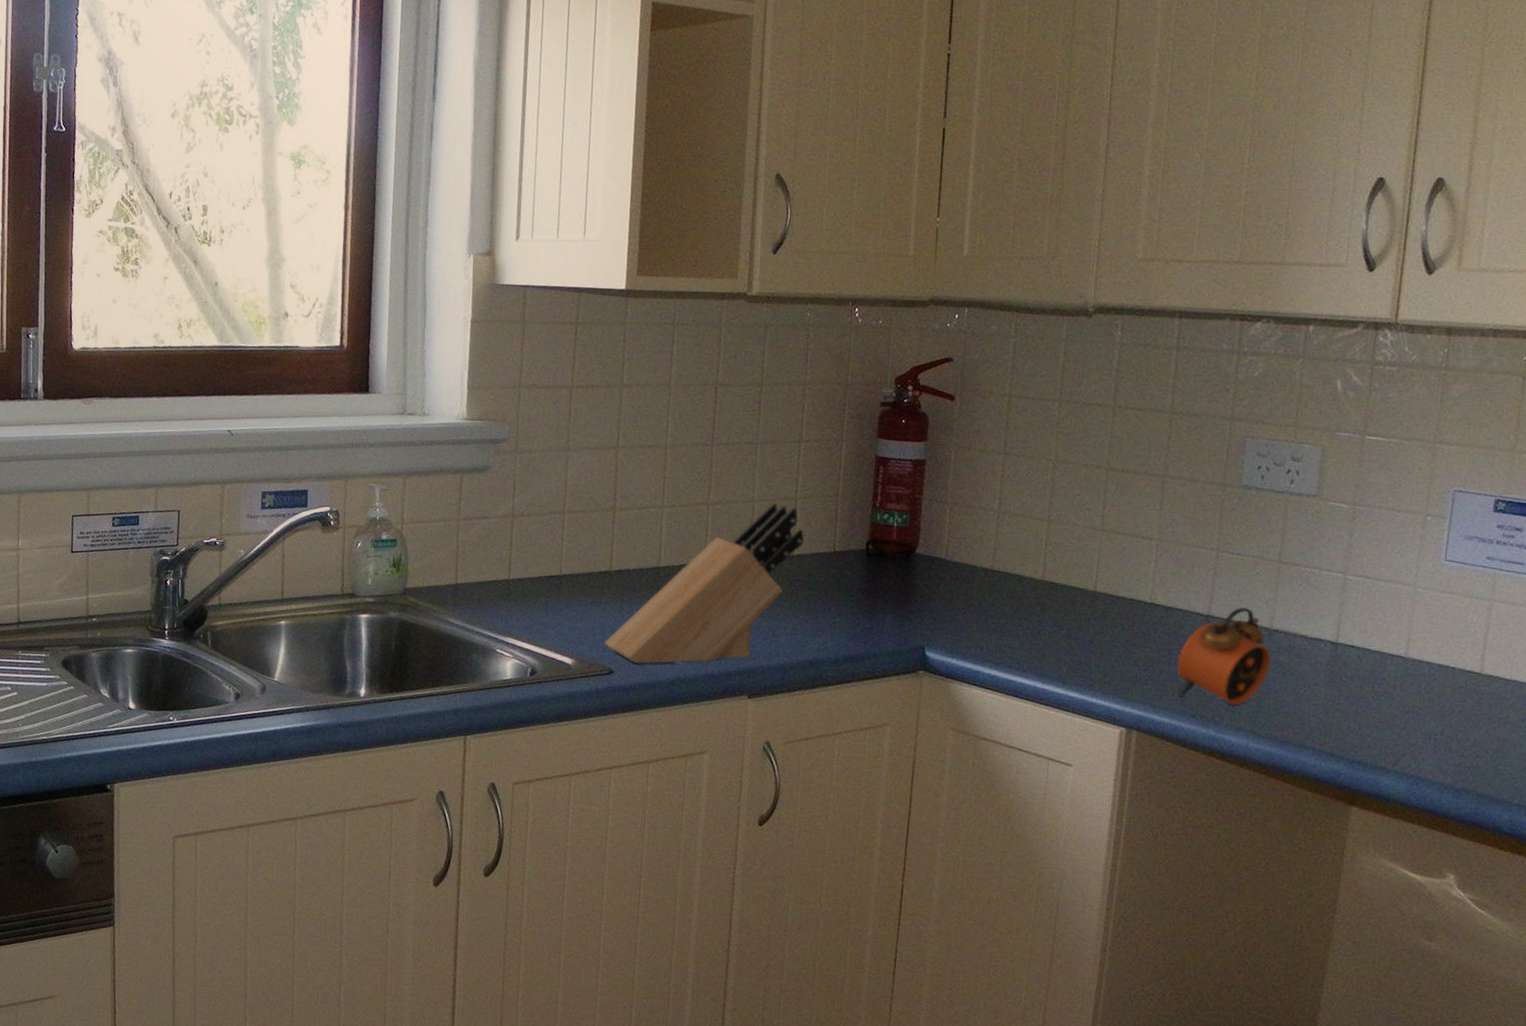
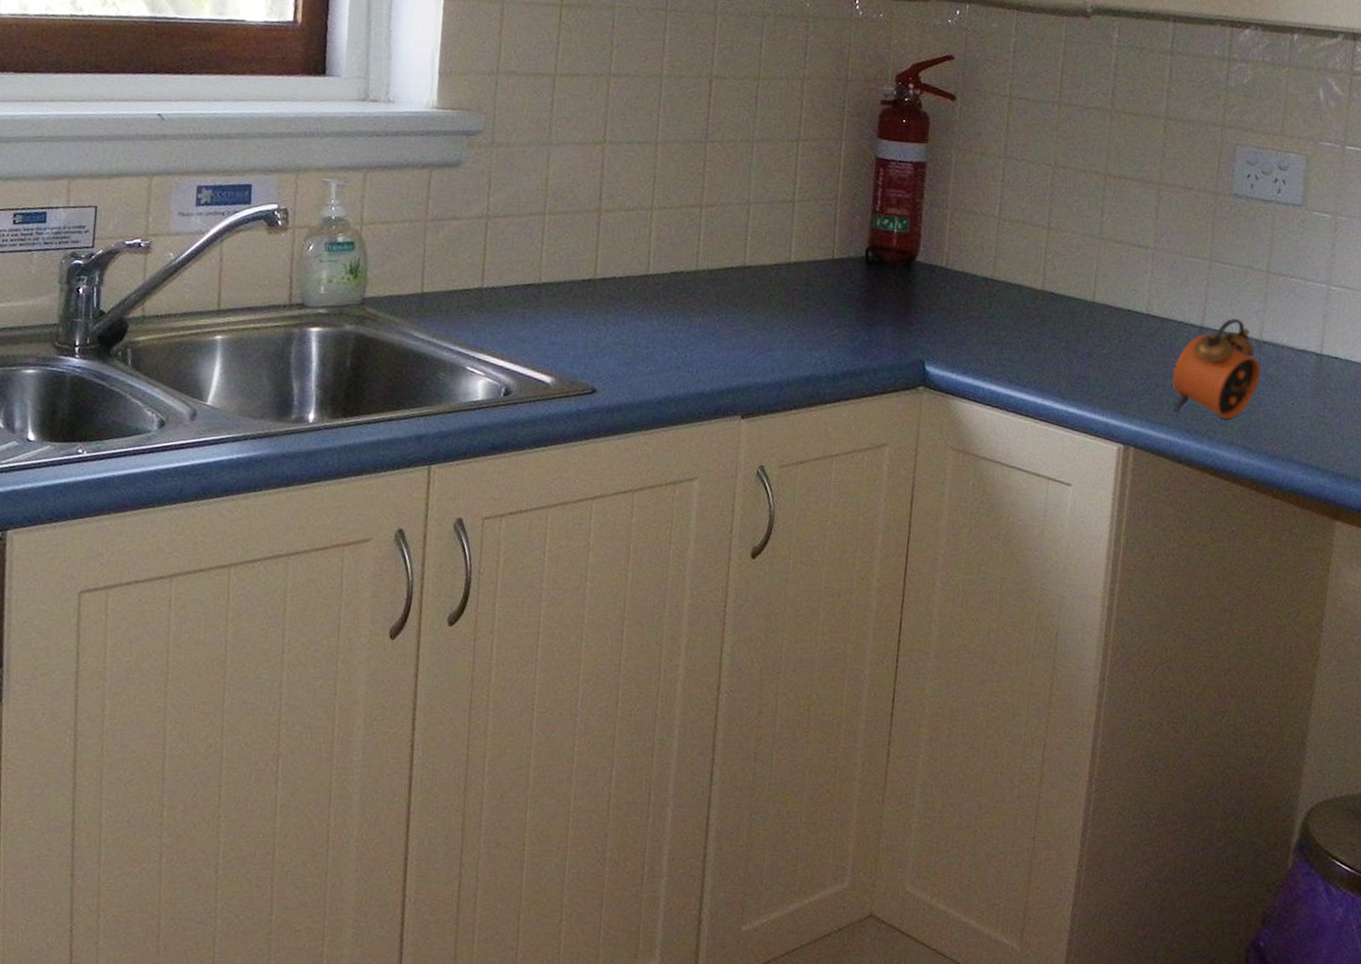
knife block: present [604,502,804,664] -> none [587,205,802,381]

